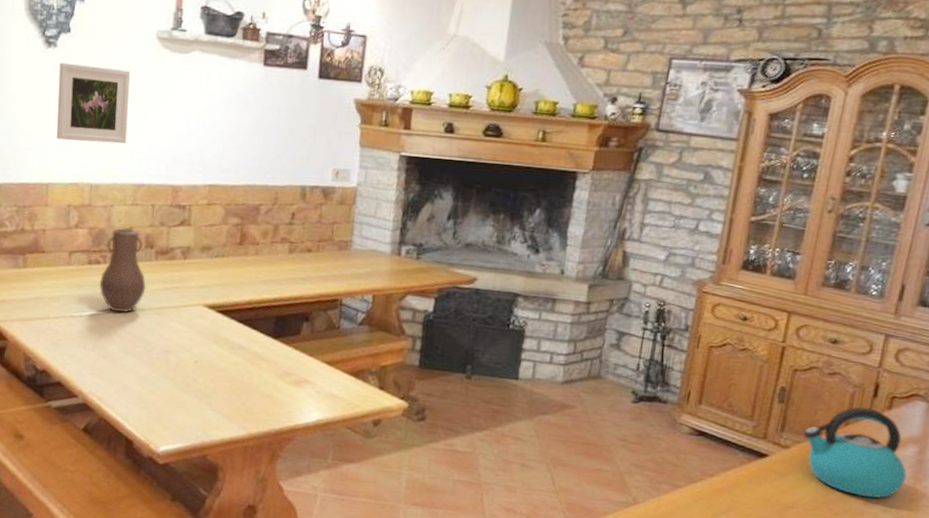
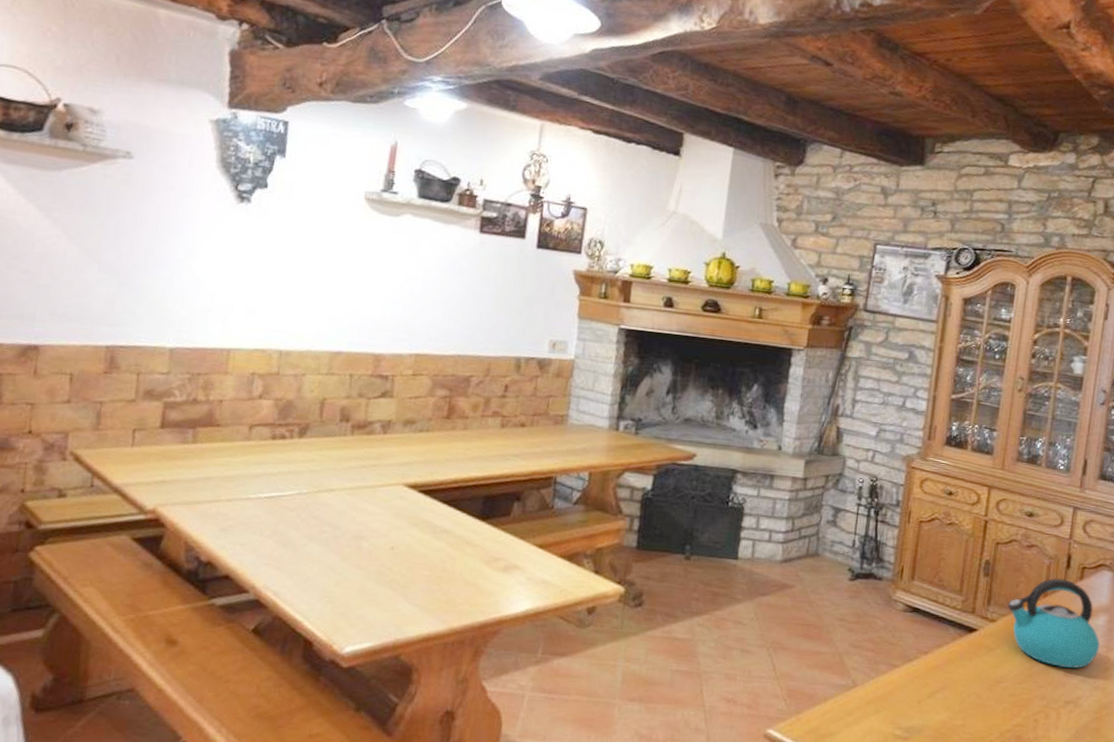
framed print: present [57,62,131,144] -> none [243,219,334,308]
vase: present [99,228,147,313] -> none [283,399,339,494]

